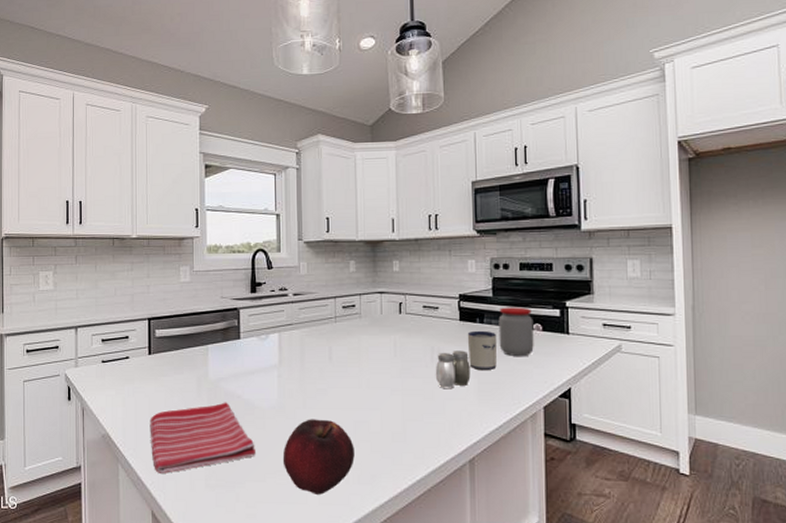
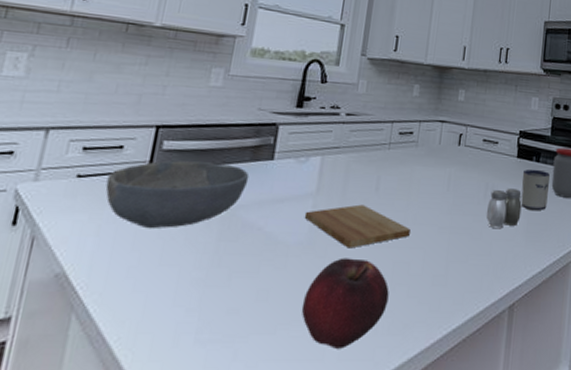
bowl: none [122,345,224,400] -> present [105,160,250,229]
dish towel: present [150,402,255,474] -> none [124,235,270,326]
cutting board: none [272,373,365,411] -> present [304,204,411,249]

